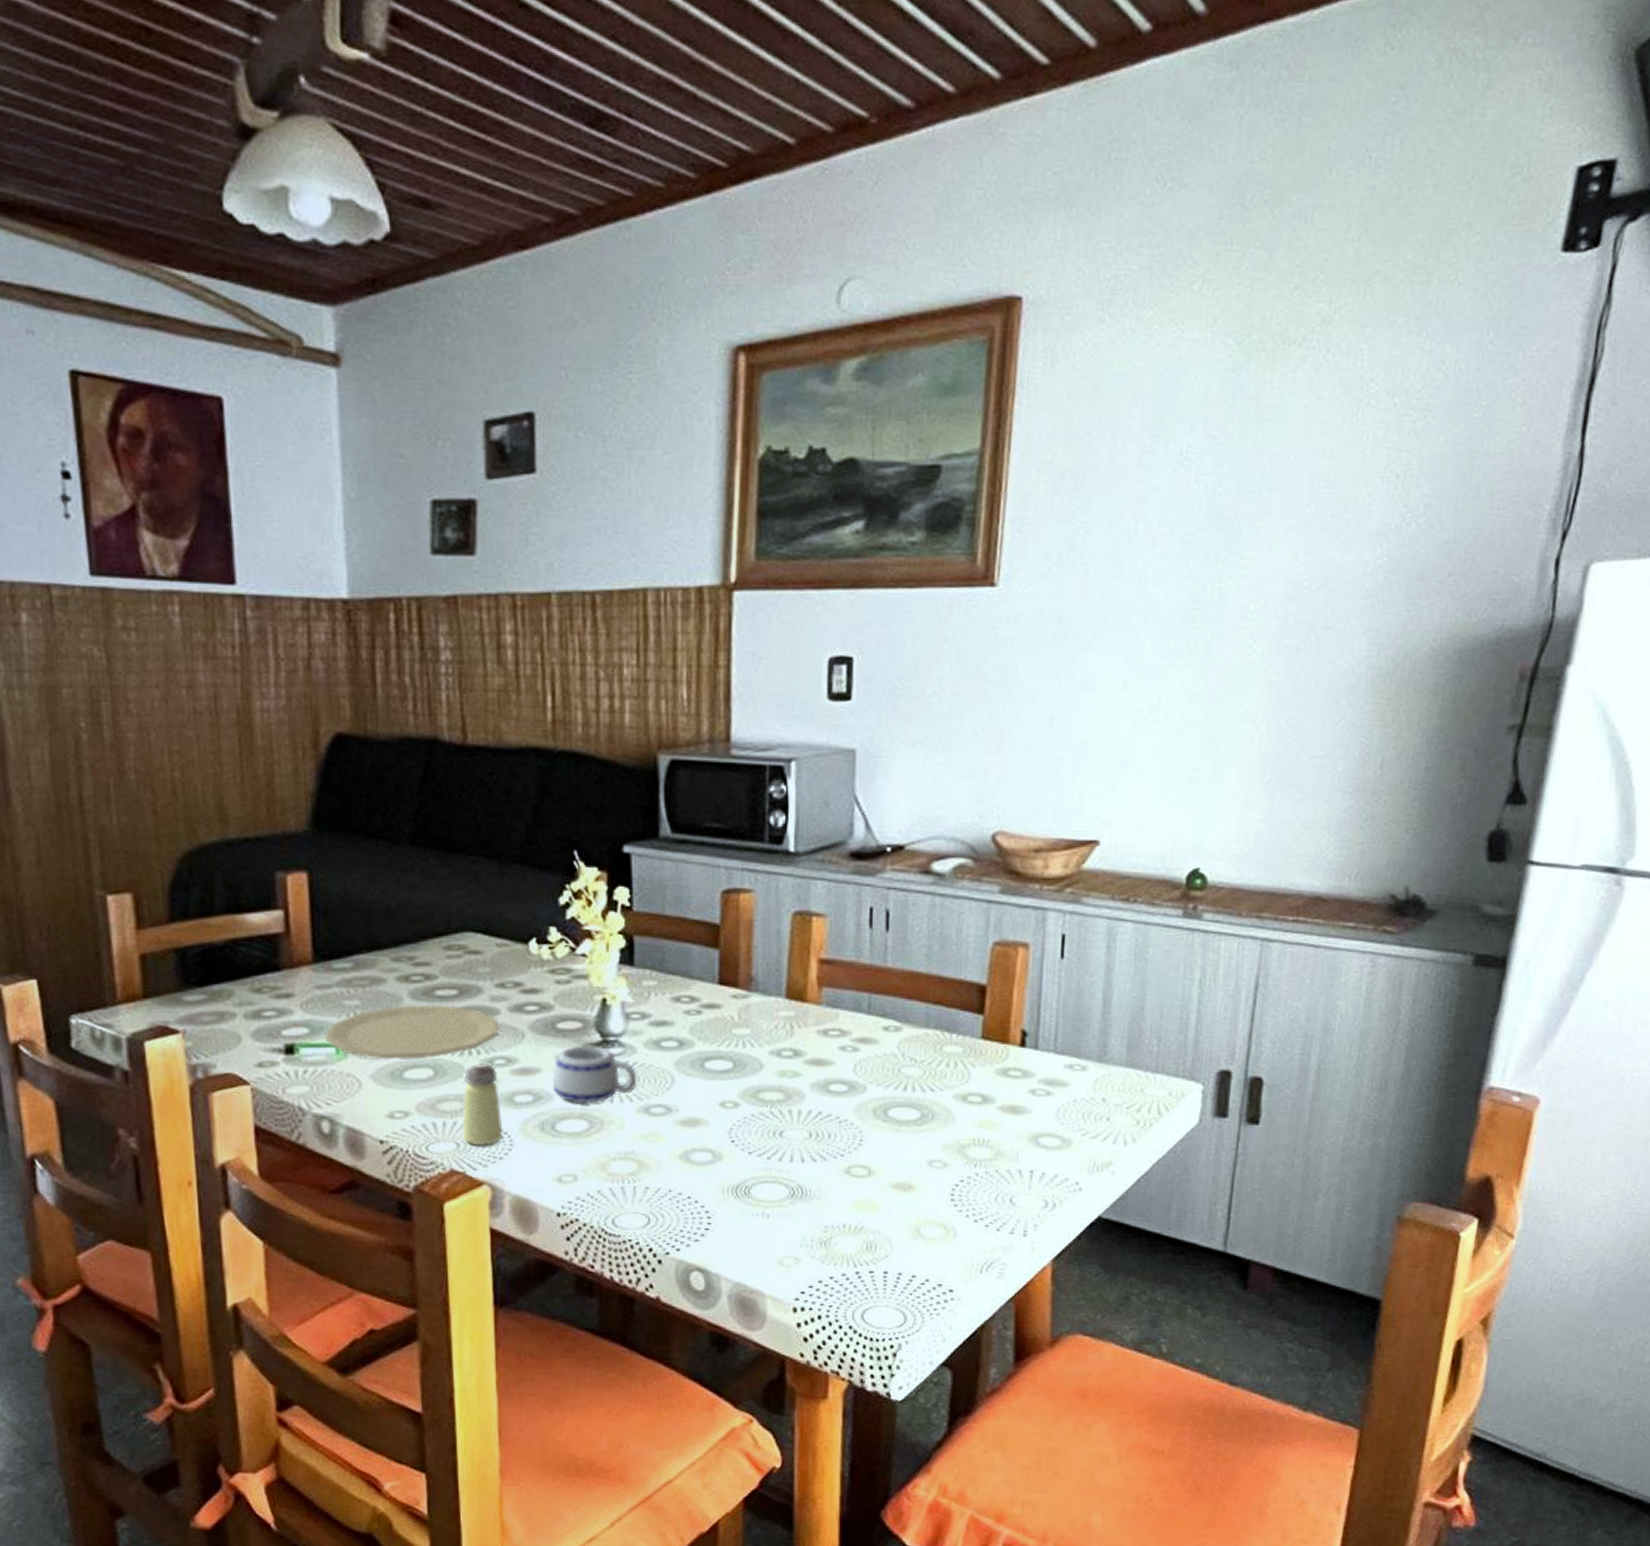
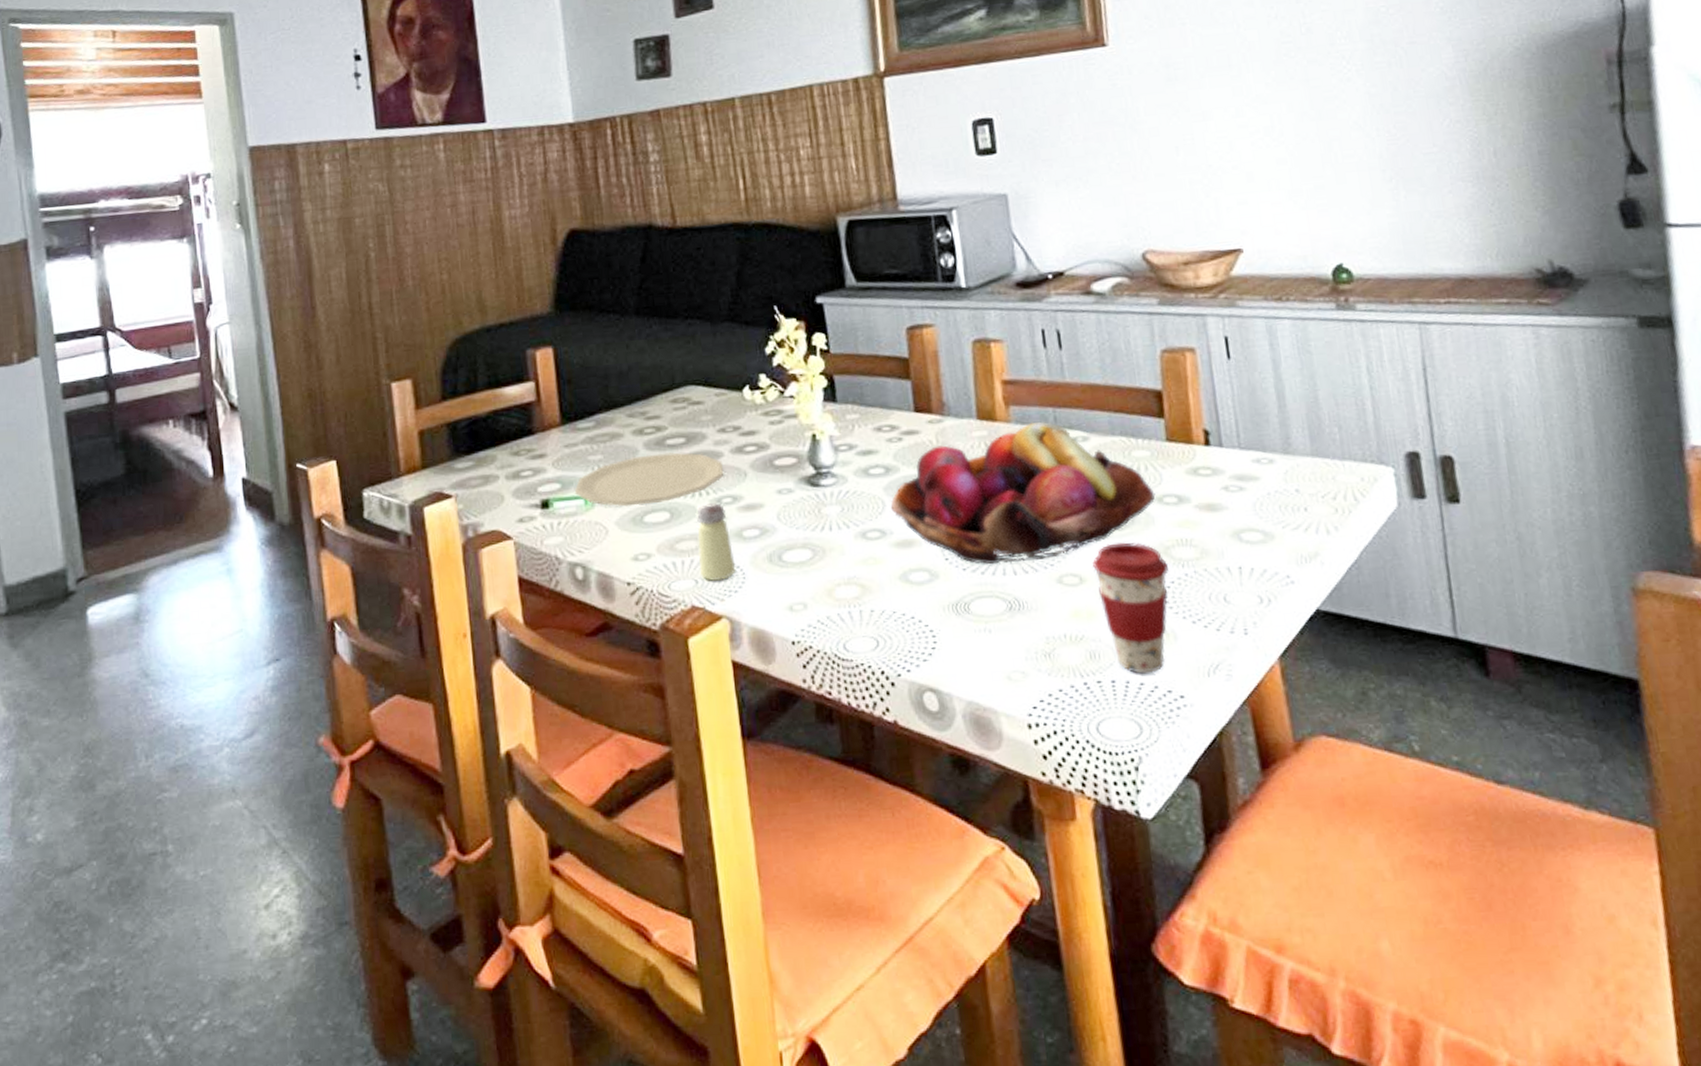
mug: present [552,1044,637,1103] -> none [775,477,852,533]
fruit basket: none [680,1006,960,1150] -> present [890,421,1155,565]
coffee cup: none [884,1138,960,1267] -> present [1093,542,1168,674]

